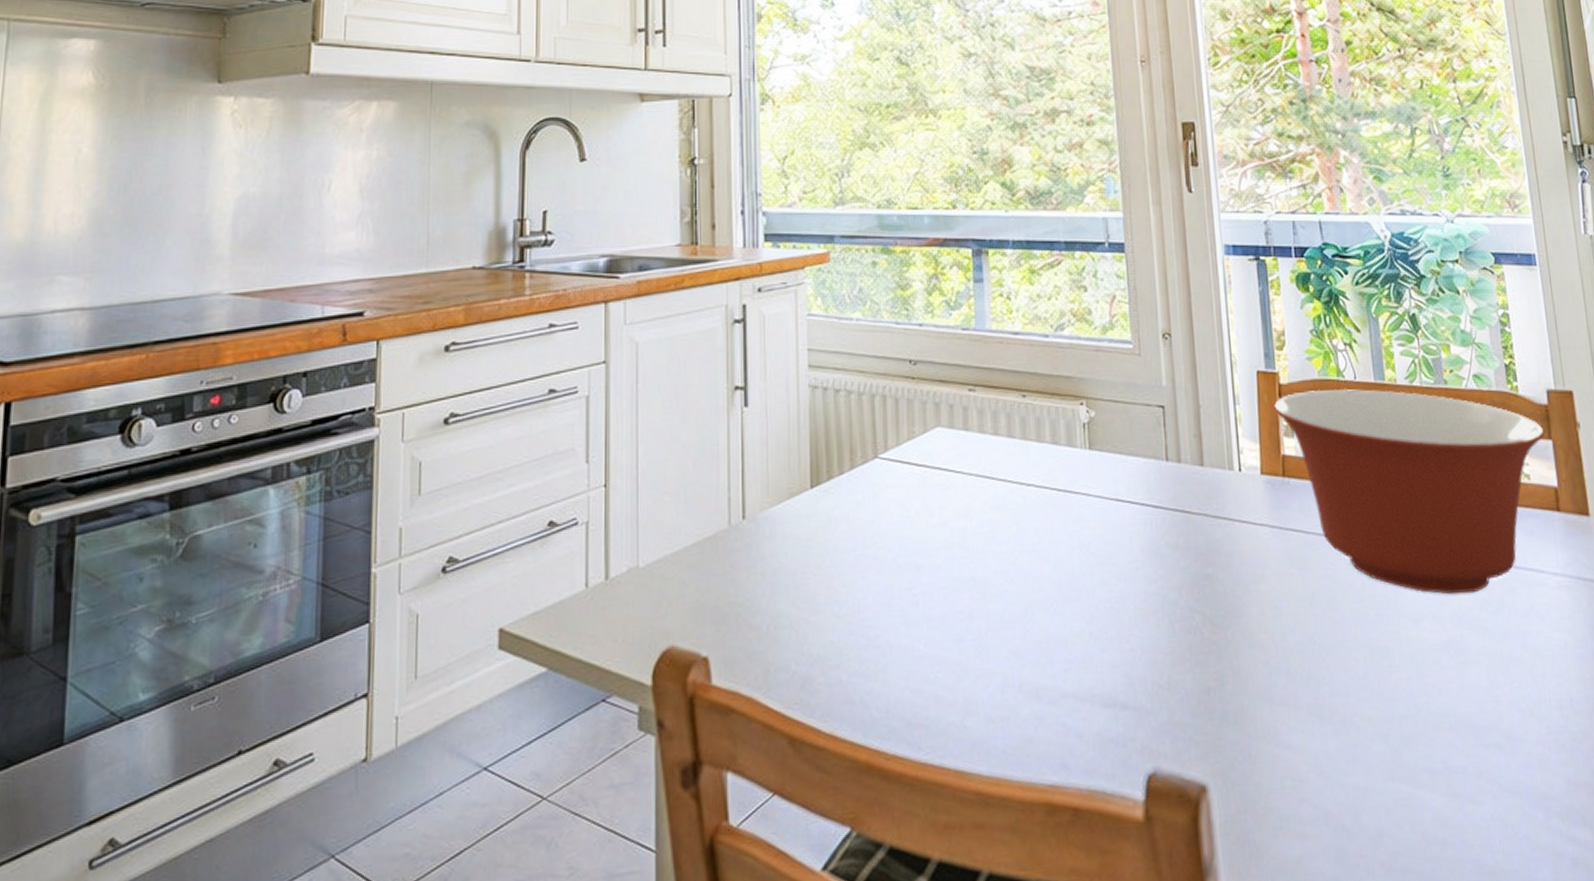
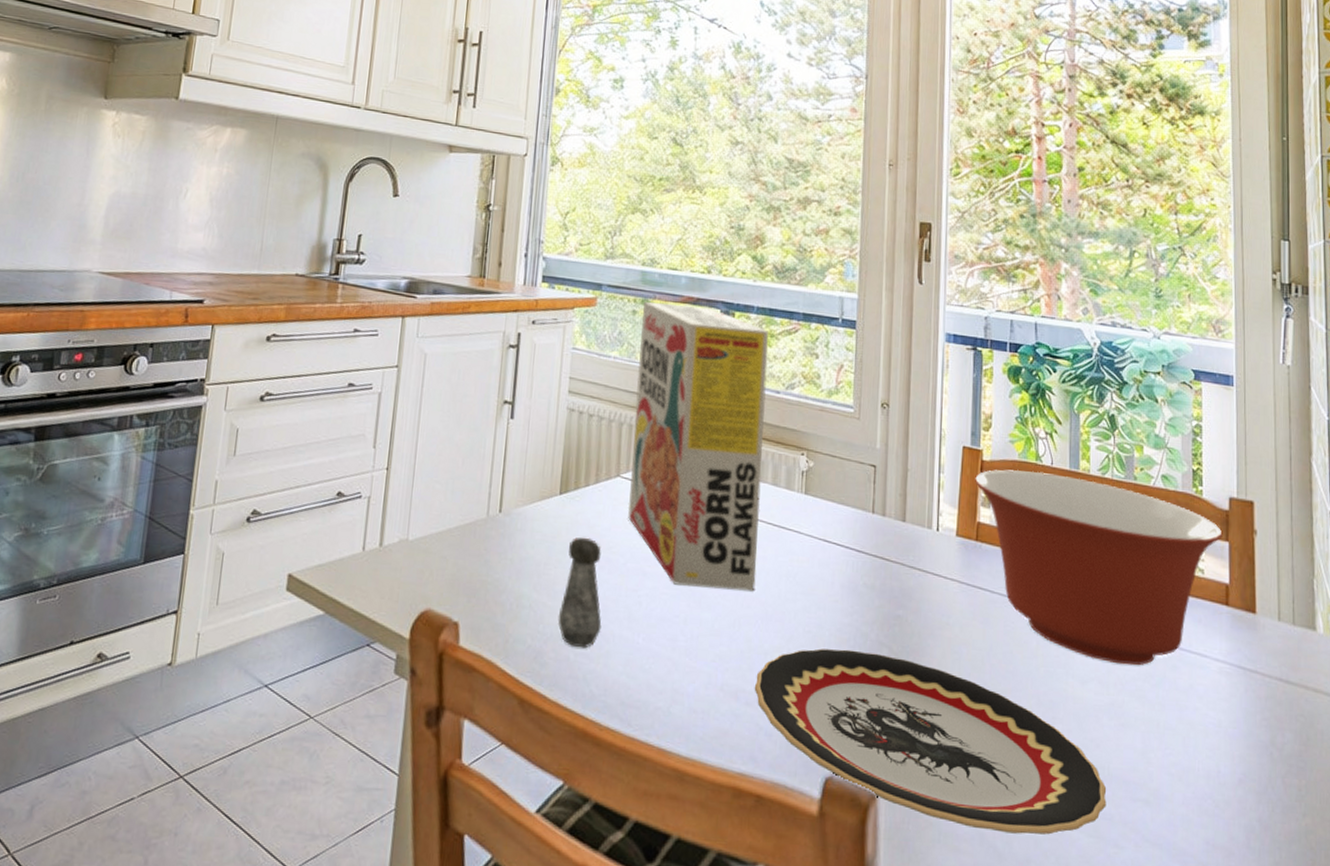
salt shaker: none [824,536,876,666] -> present [558,538,602,649]
cereal box: none [883,248,1045,576] -> present [627,301,769,592]
plate: none [1056,622,1457,807] -> present [754,648,1107,835]

